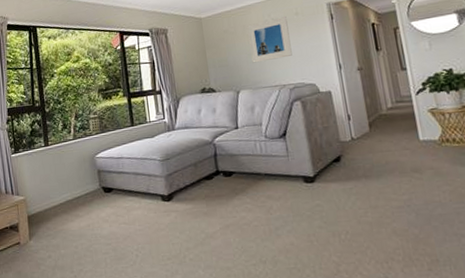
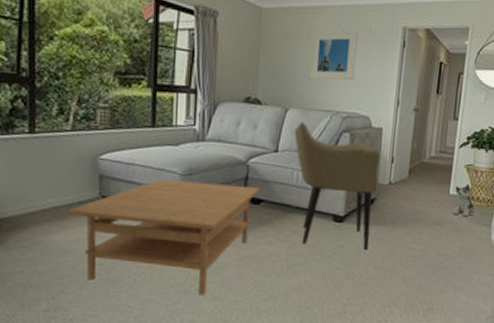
coffee table: none [77,161,230,265] -> present [67,178,261,295]
armchair: none [248,99,348,208] -> present [294,122,380,251]
plush toy: none [424,127,456,161] -> present [452,183,475,217]

